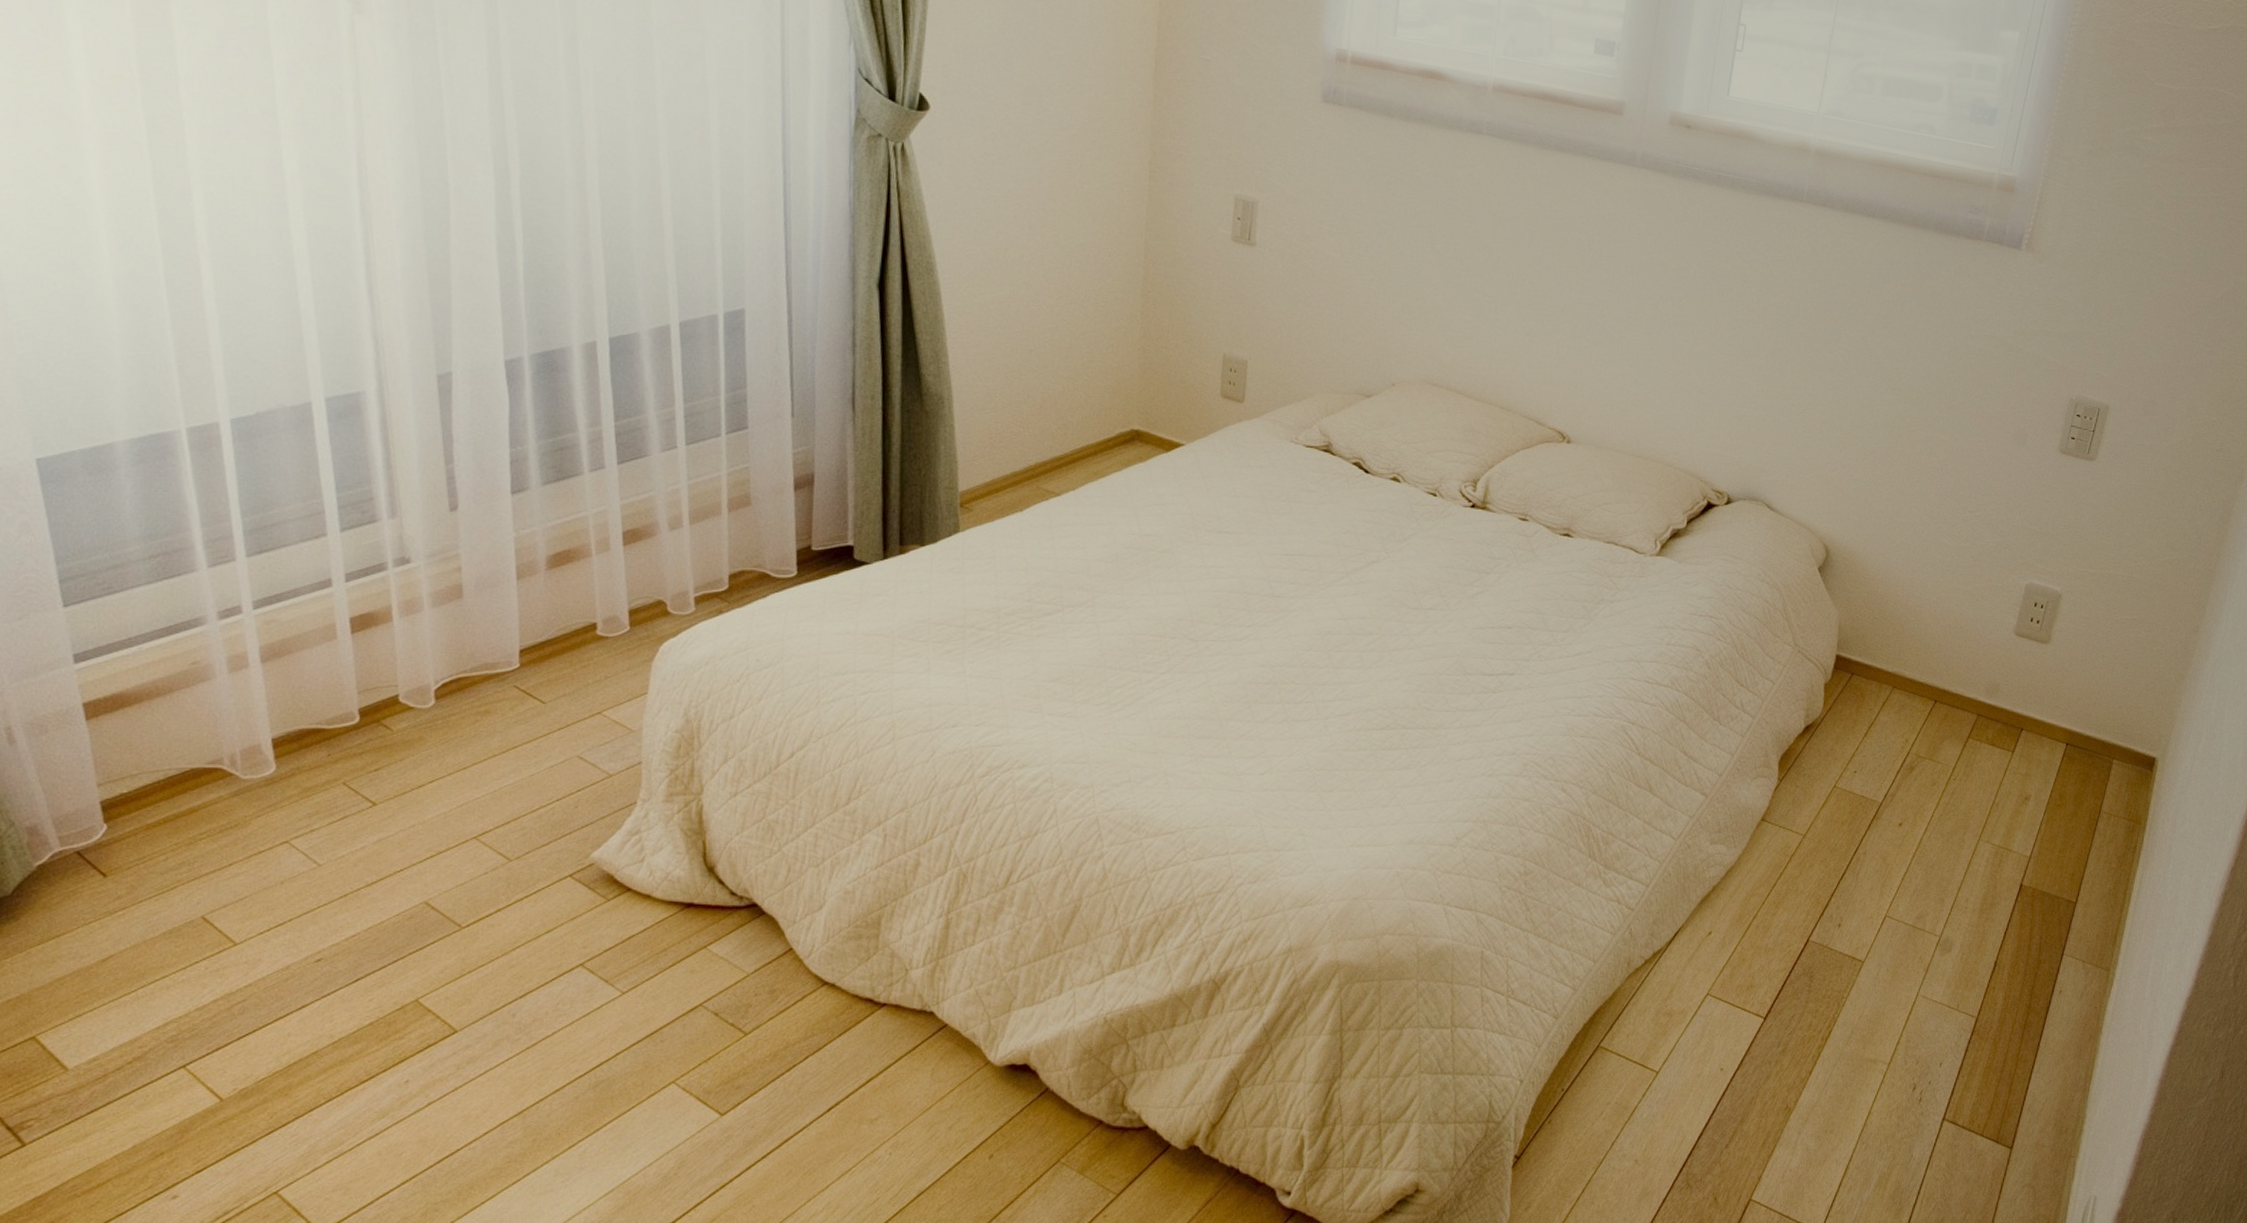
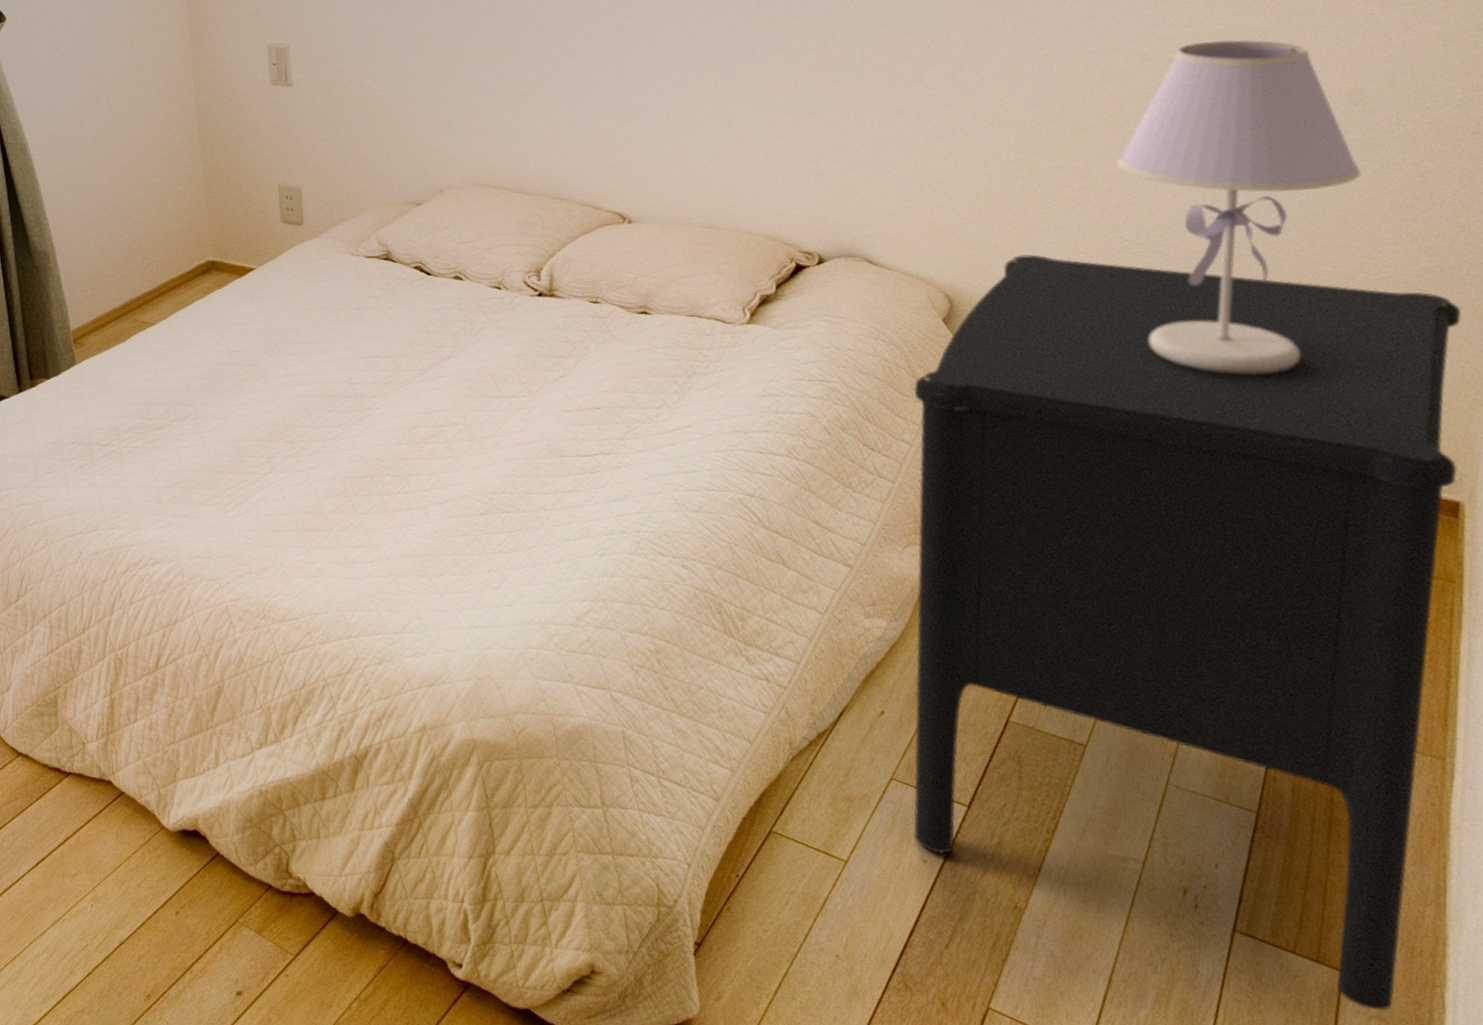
nightstand: none [1717,515,2185,1180] -> present [913,254,1461,1011]
table lamp: none [1969,340,2141,641] -> present [1117,39,1362,375]

